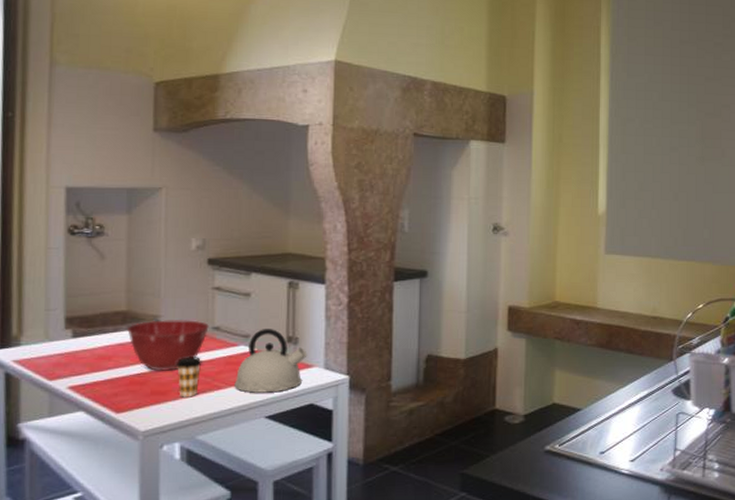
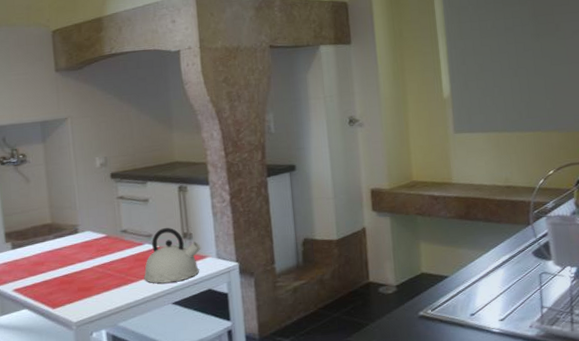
mixing bowl: present [127,320,209,371] -> none [54,226,118,271]
coffee cup: present [176,357,202,398] -> none [95,256,116,292]

